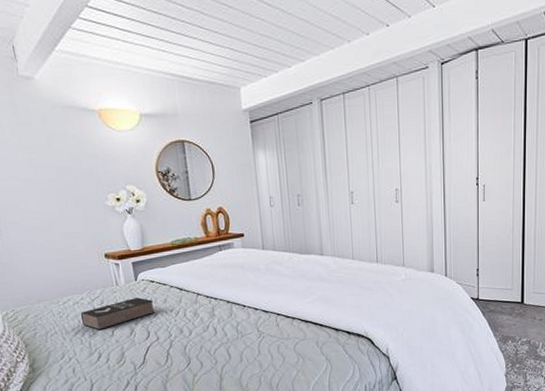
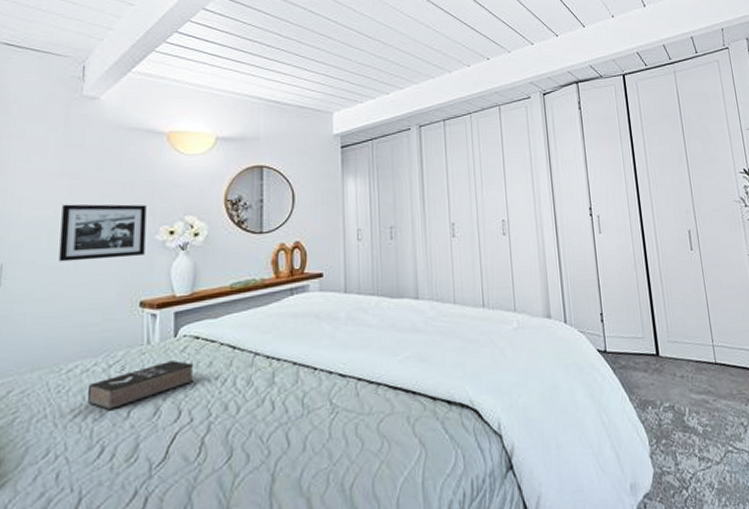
picture frame: none [28,175,101,223] -> present [59,204,147,262]

